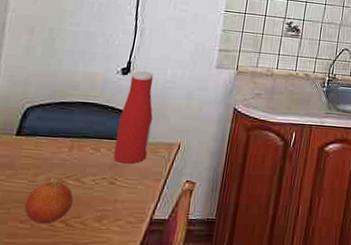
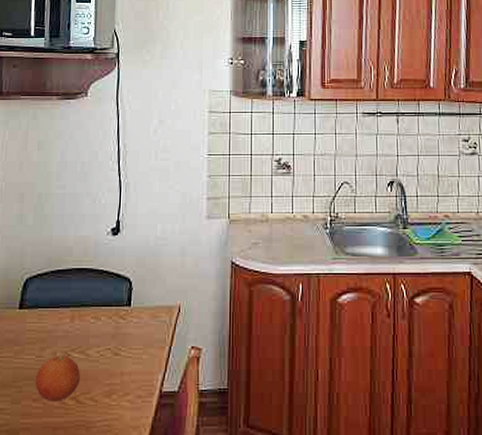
bottle: present [113,71,154,164] -> none [114,230,149,332]

